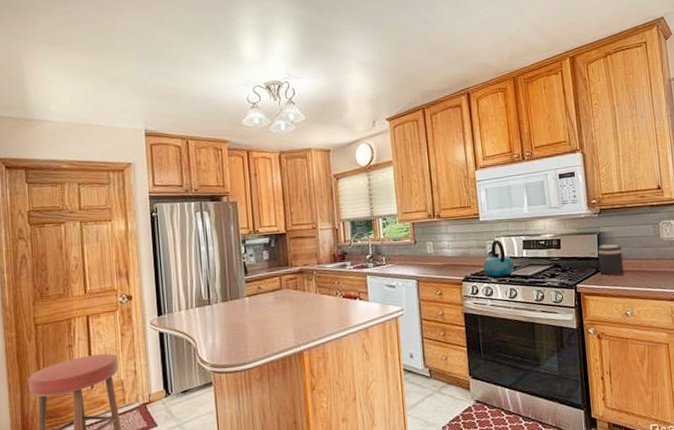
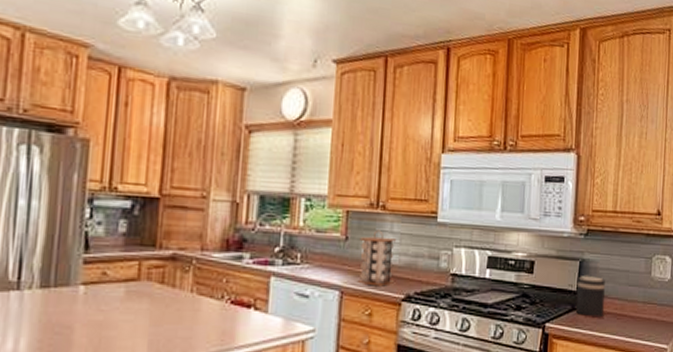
spice rack: none [424,233,455,274] -> present [358,230,397,287]
kettle: present [483,239,514,279] -> none [431,250,472,303]

